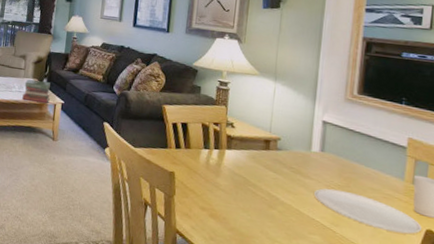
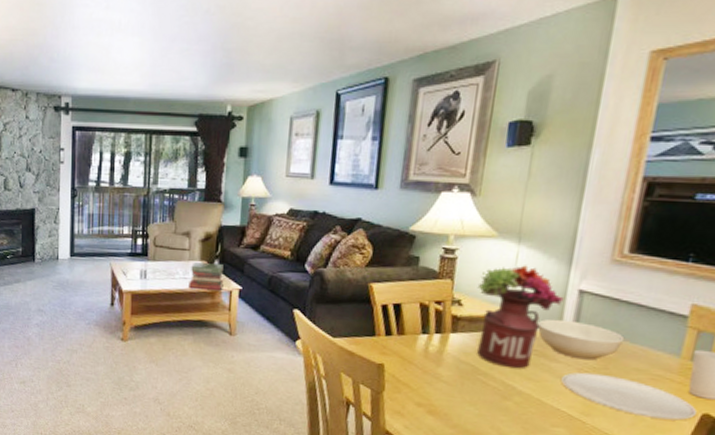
flower arrangement: none [245,98,312,182] -> present [477,265,564,368]
bowl: none [292,143,361,179] -> present [537,319,625,361]

